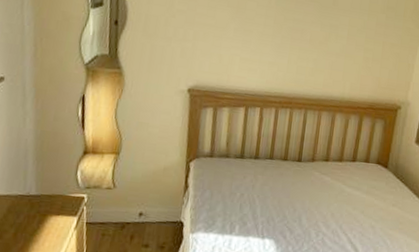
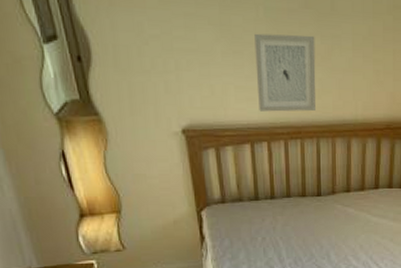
wall art: none [257,17,316,86] -> present [254,33,316,112]

